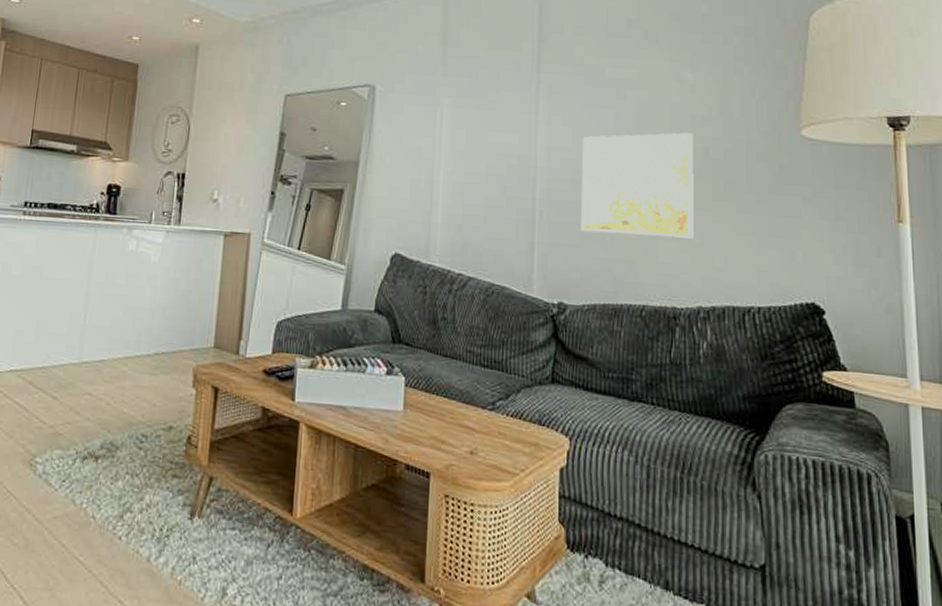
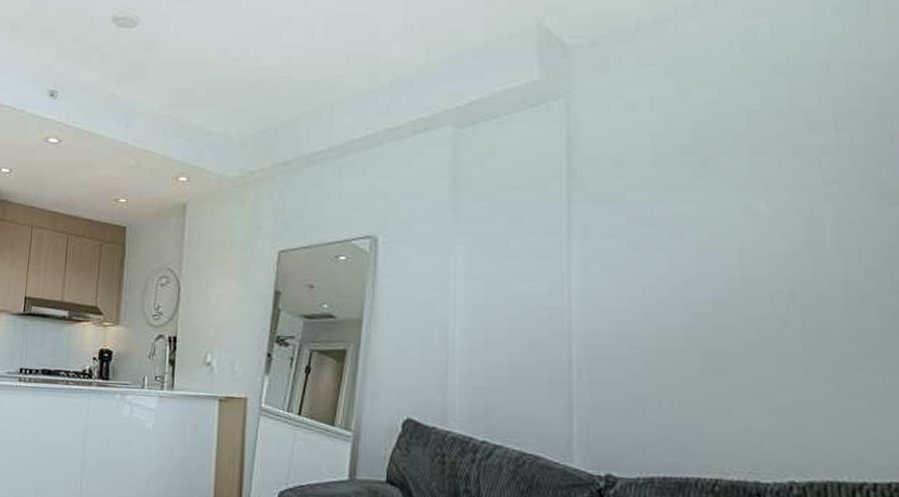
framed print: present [581,132,694,239] -> none [628,274,780,400]

